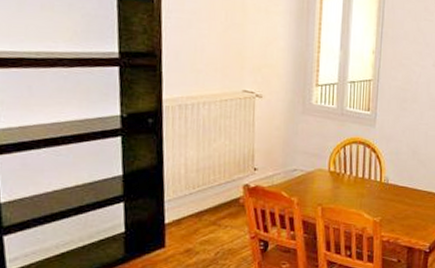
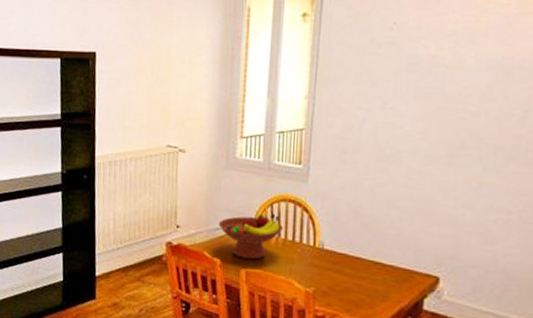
fruit bowl: none [295,154,355,196] -> present [218,213,284,260]

